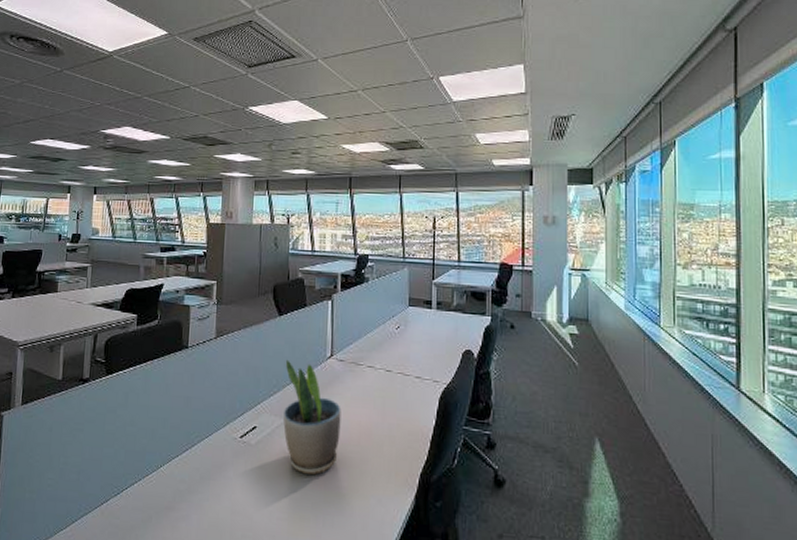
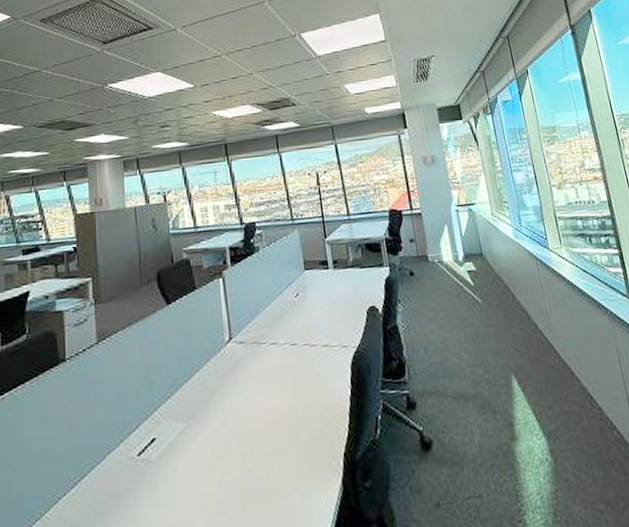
potted plant: present [283,359,341,475] -> none [180,352,252,483]

